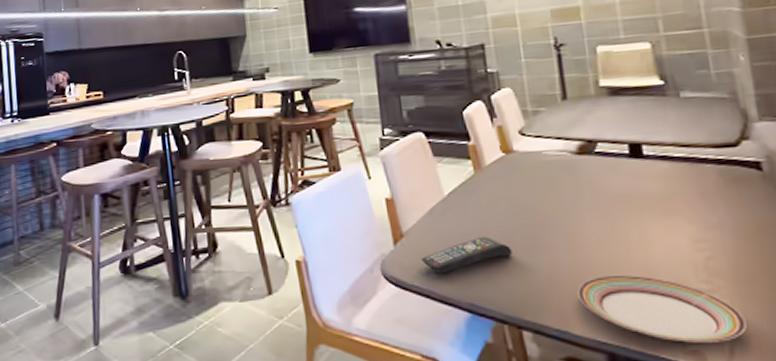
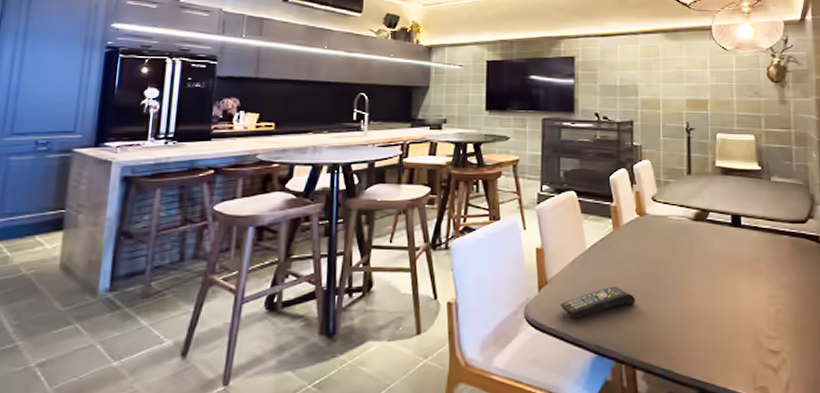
plate: present [577,274,747,343] -> none [682,322,799,380]

